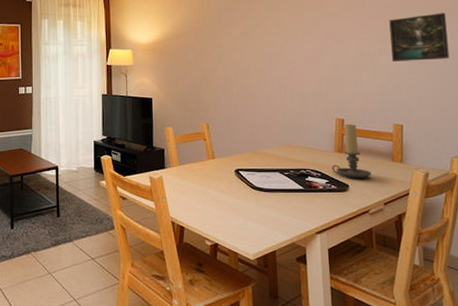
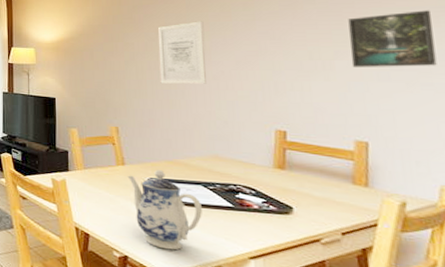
teapot: none [217,160,279,233] -> present [127,169,202,250]
wall art: none [241,22,282,81] -> present [157,21,206,84]
candle holder: present [331,123,372,178] -> none [270,136,324,201]

